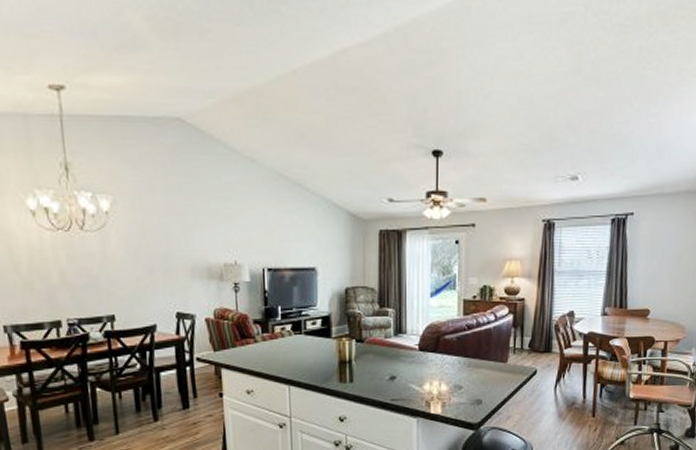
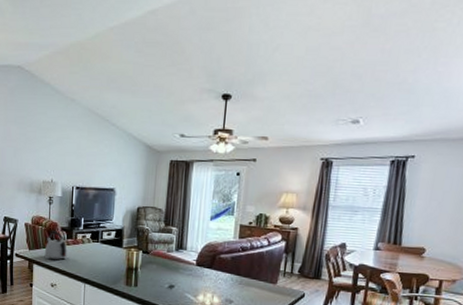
kettle: none [234,325,266,361] -> present [44,231,68,260]

